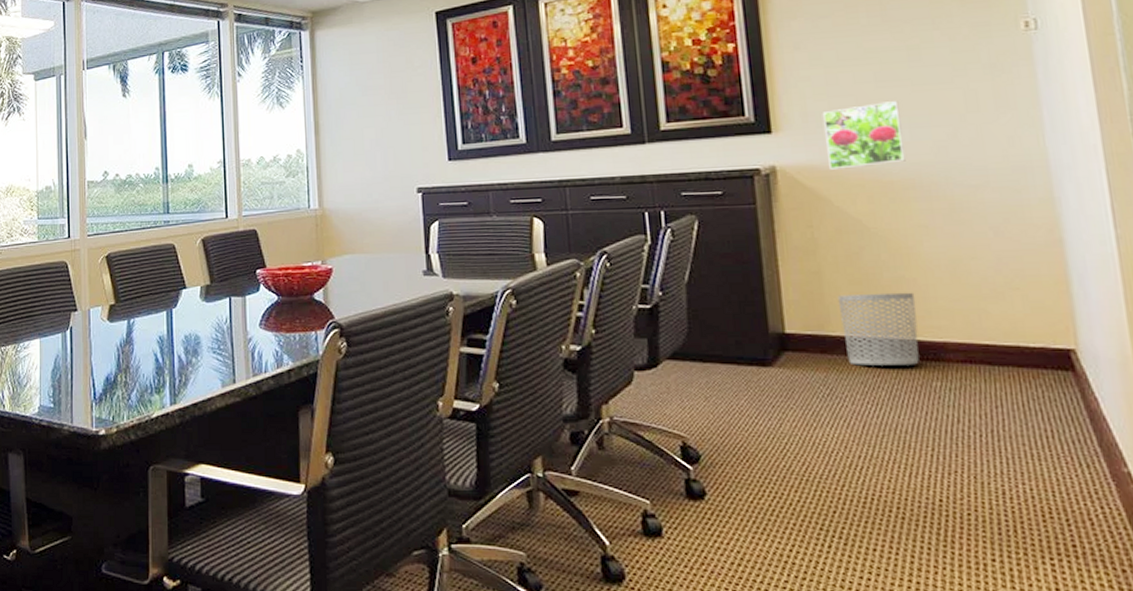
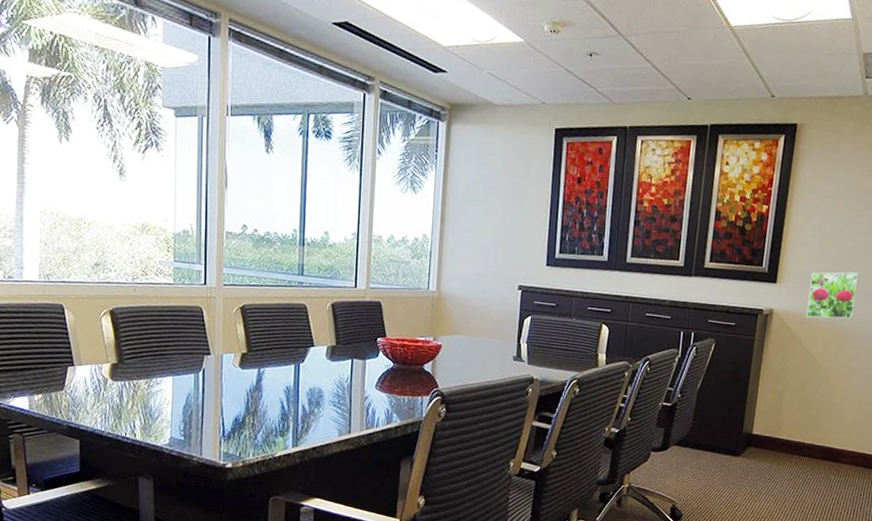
waste bin: present [837,292,919,366] -> none [785,410,835,464]

